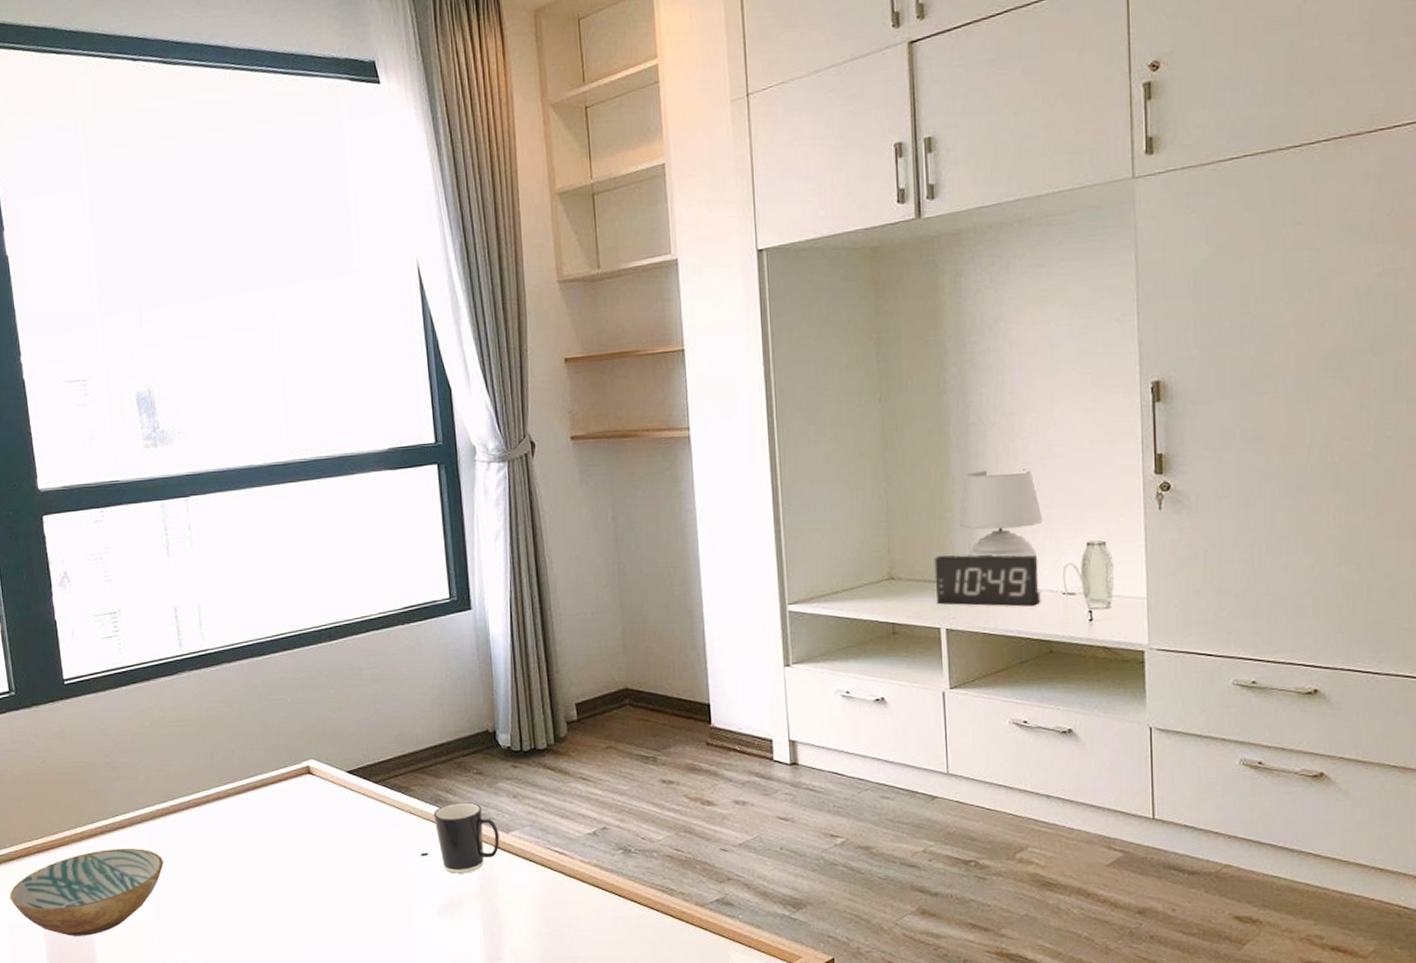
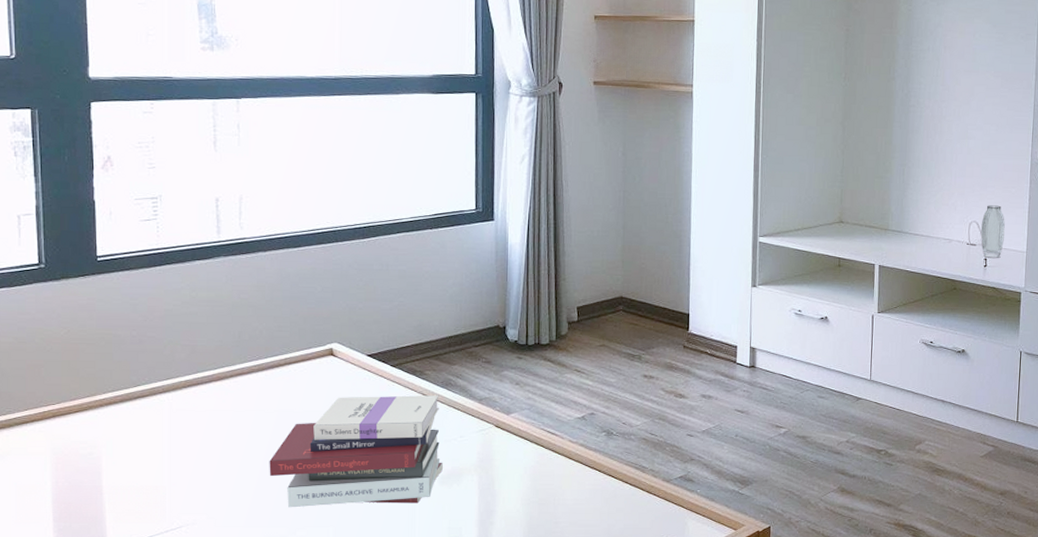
bowl: present [9,849,163,936] -> none [19,416,181,497]
books: none [255,814,441,945] -> present [269,395,443,508]
mug: present [433,802,500,874] -> none [443,387,501,448]
alarm clock: present [934,554,1041,607] -> none [874,207,951,252]
table lamp: present [959,469,1043,558] -> none [896,143,957,214]

